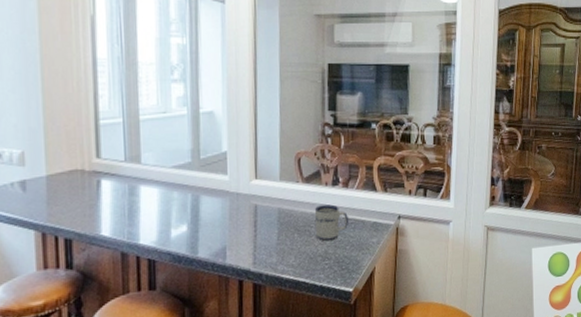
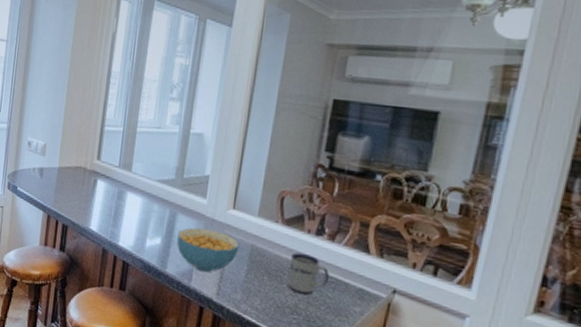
cereal bowl: none [203,203,268,247] -> present [177,227,240,273]

